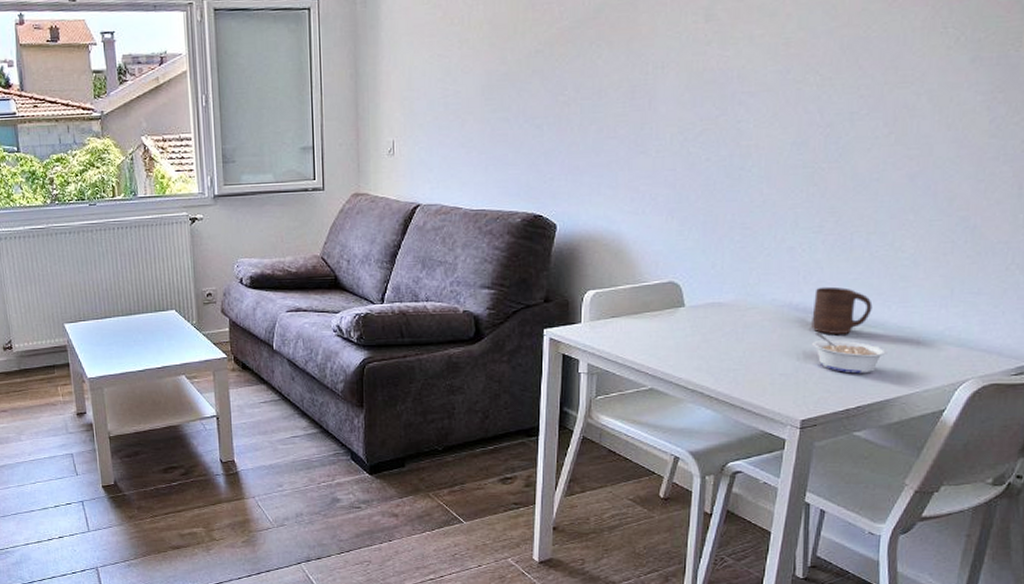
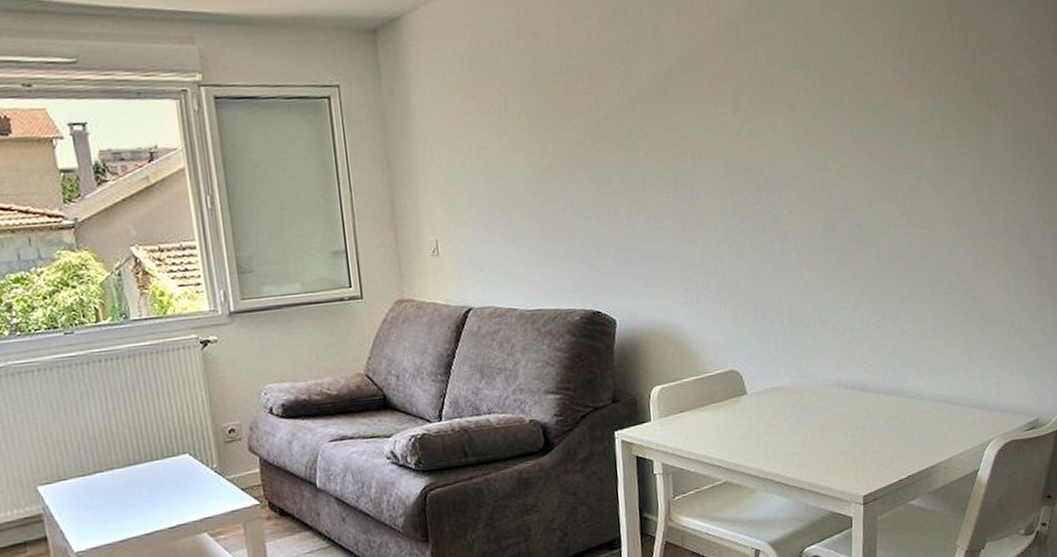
cup: present [811,286,873,334] -> none [859,362,909,409]
legume: present [812,331,888,374] -> none [863,407,926,445]

